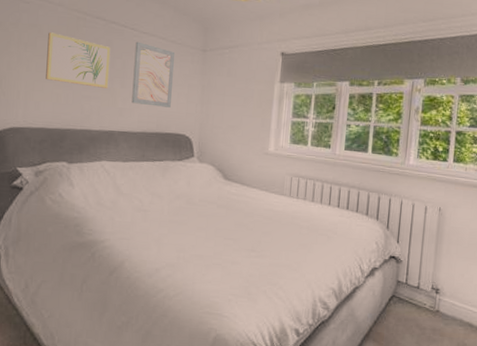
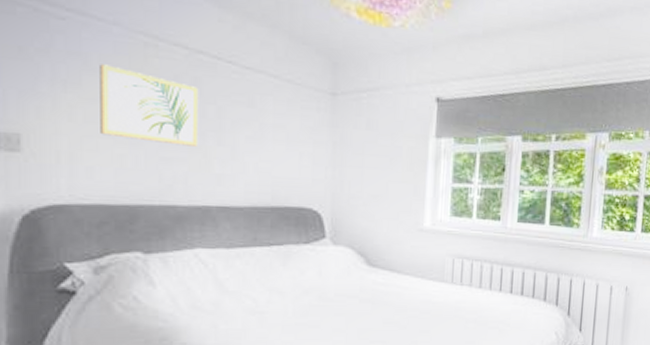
wall art: present [131,41,176,108] -> none [234,80,294,172]

